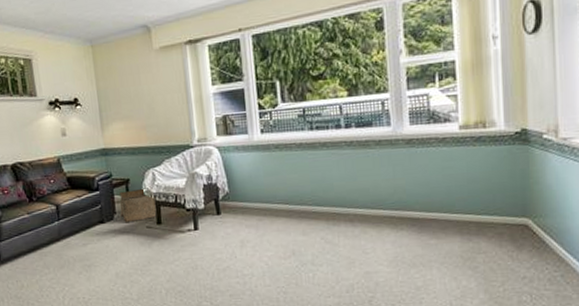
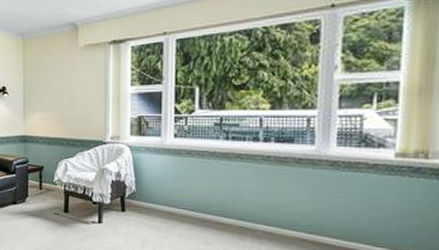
storage bin: present [119,188,157,223] -> none [32,176,65,207]

